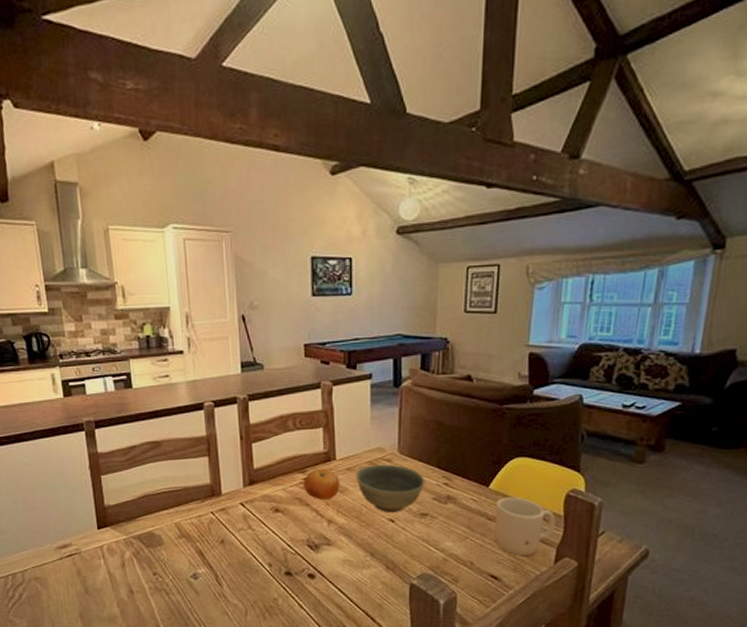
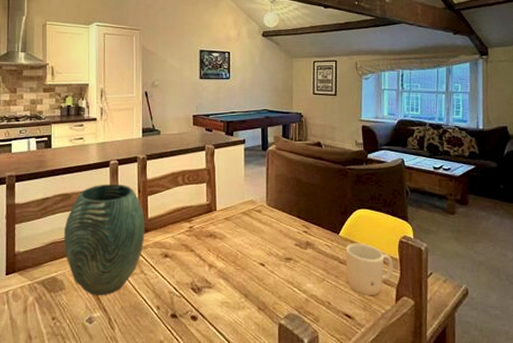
vase: none [157,429,251,551] -> present [64,184,145,295]
fruit: present [303,468,340,499] -> none [189,218,220,246]
bowl: present [356,464,425,512] -> none [232,214,289,257]

